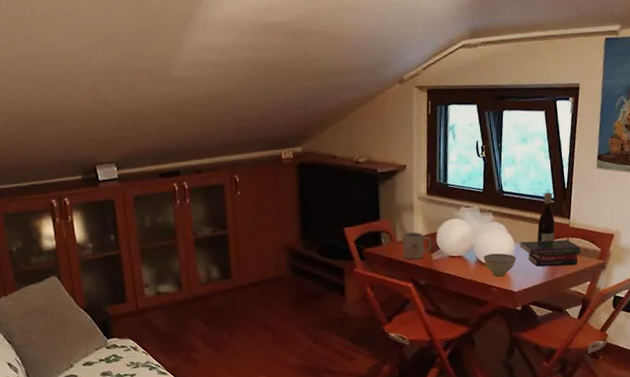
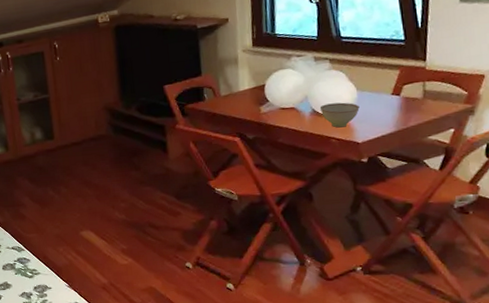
mug: present [402,232,432,260] -> none [226,85,260,114]
books: present [520,240,581,267] -> none [363,84,441,115]
bottle: present [537,193,555,242] -> none [384,34,407,88]

